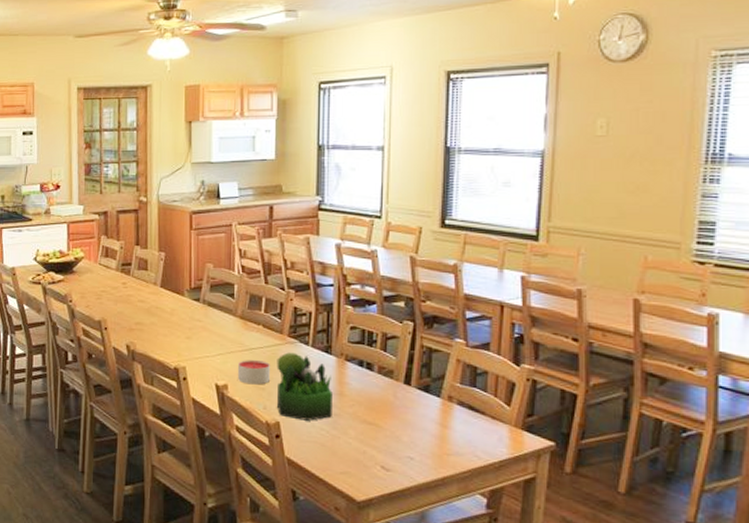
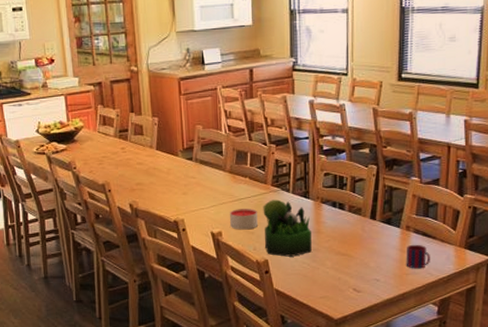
mug: none [447,418,478,449] -> present [406,244,430,269]

